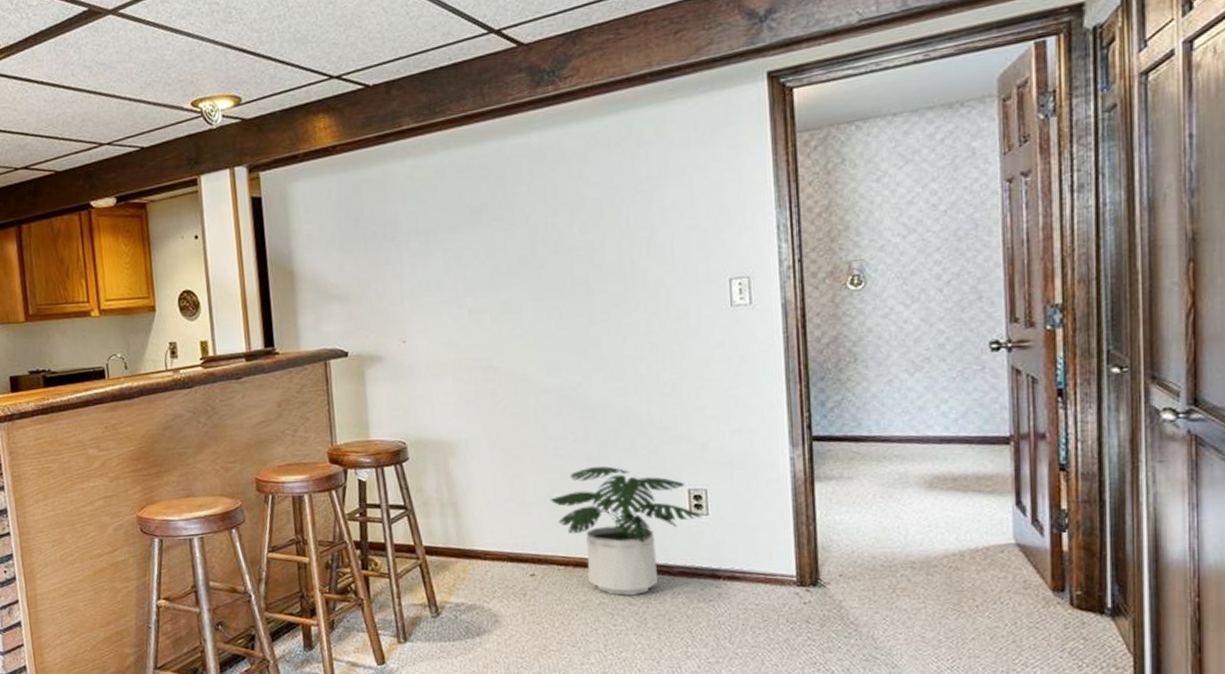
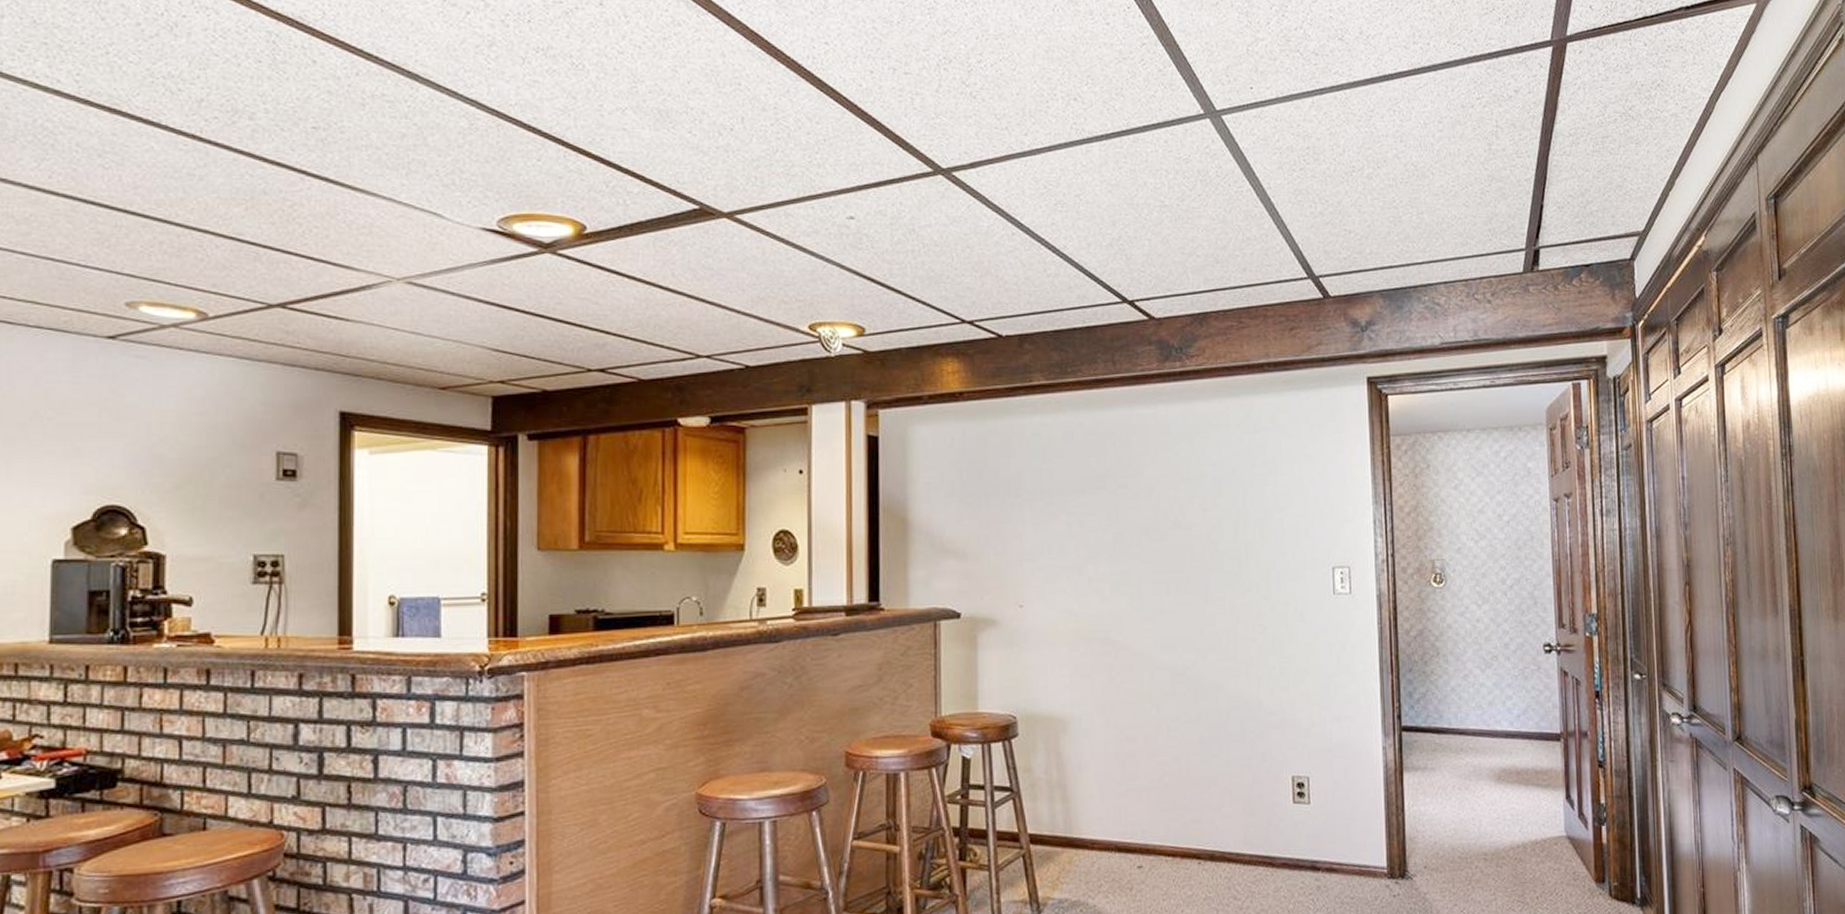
potted plant: present [550,465,702,596] -> none [1161,749,1304,890]

